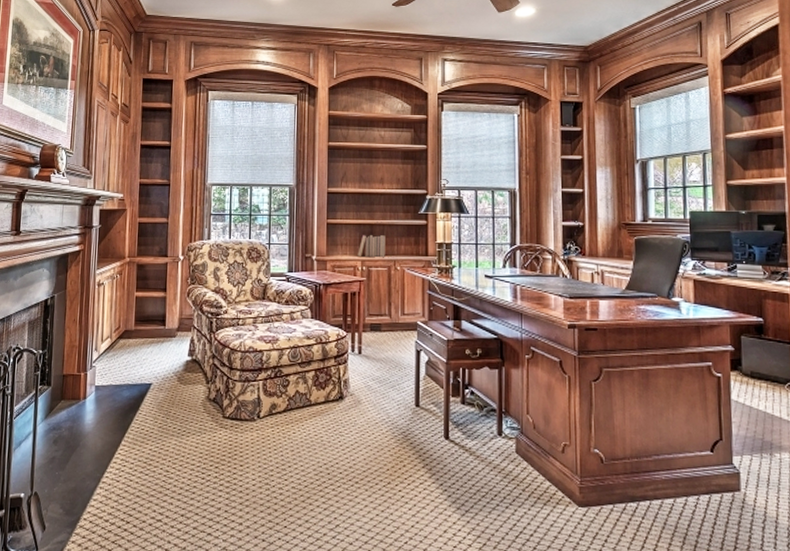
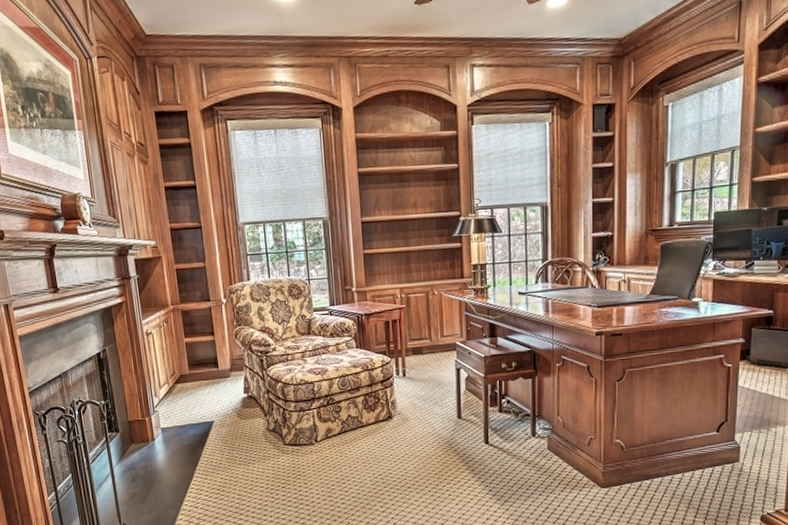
books: present [357,235,385,258] -> none [395,261,423,286]

